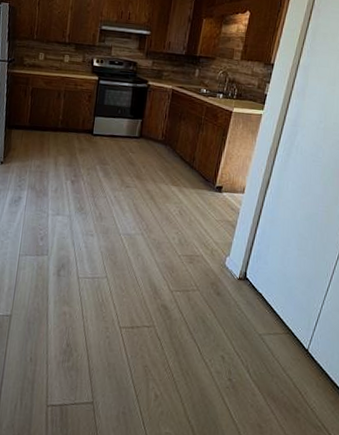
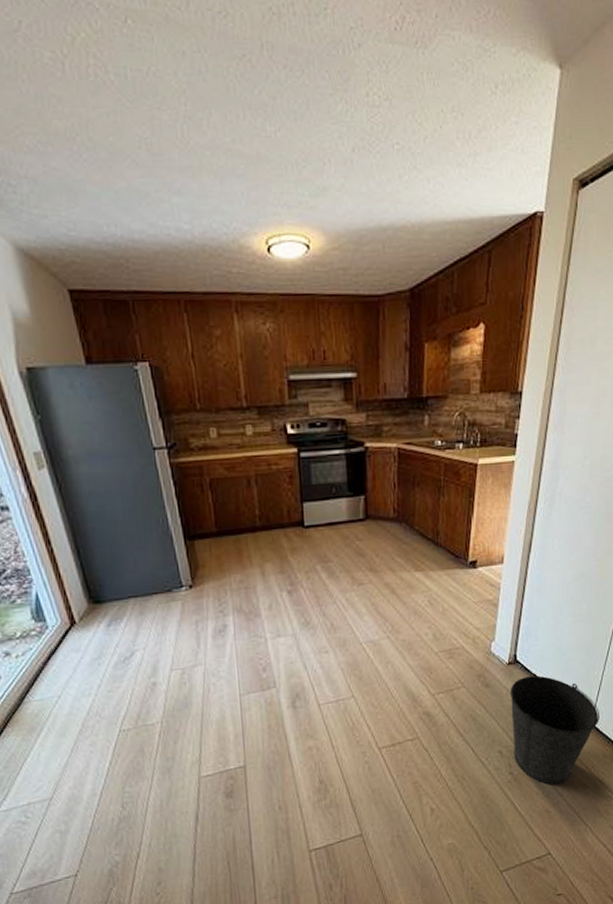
bucket: none [234,293,316,403] -> present [510,675,599,786]

